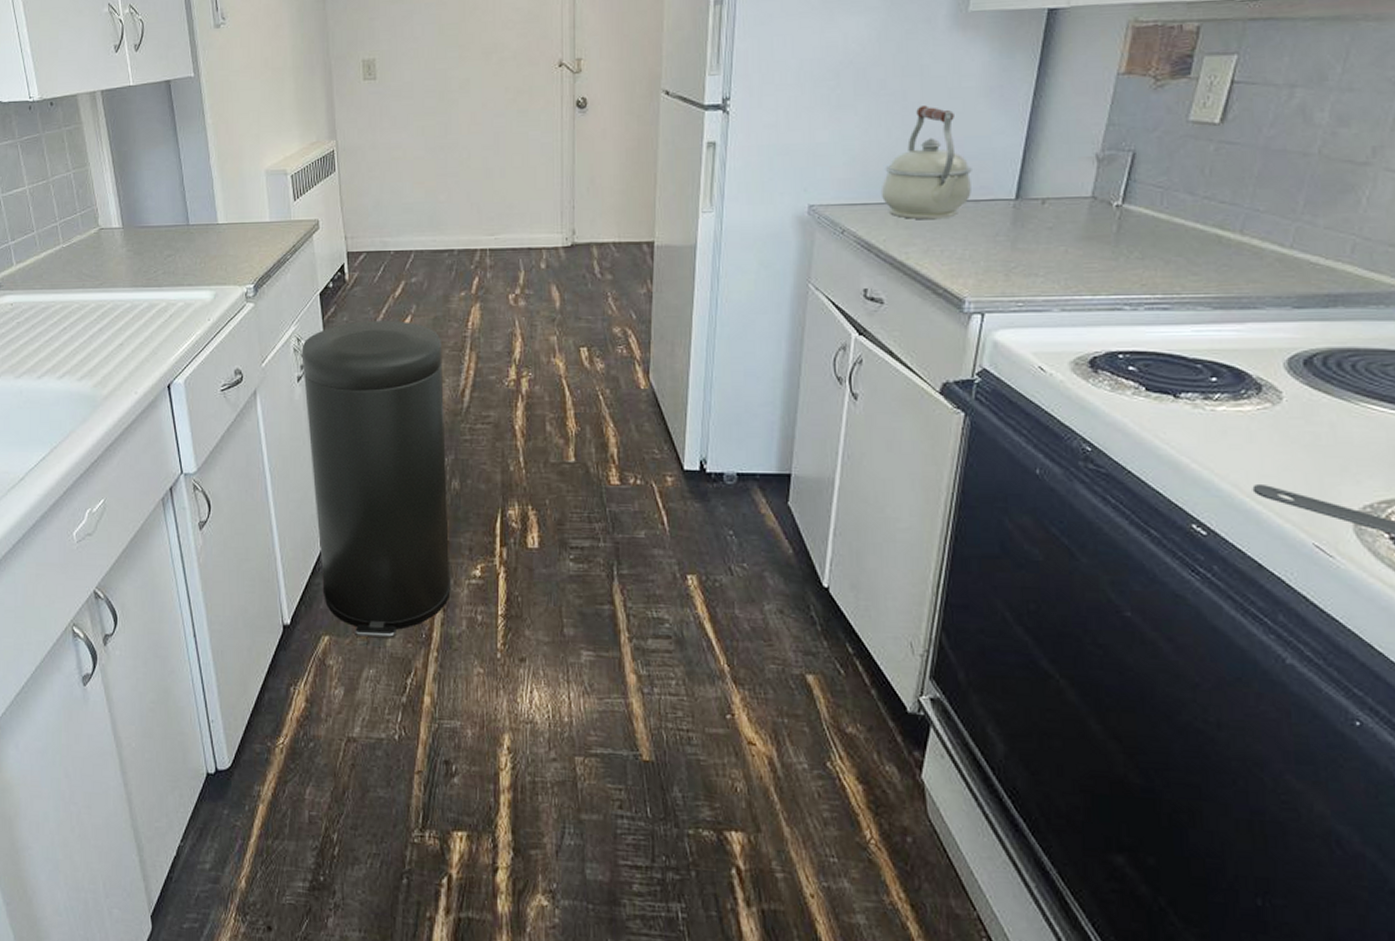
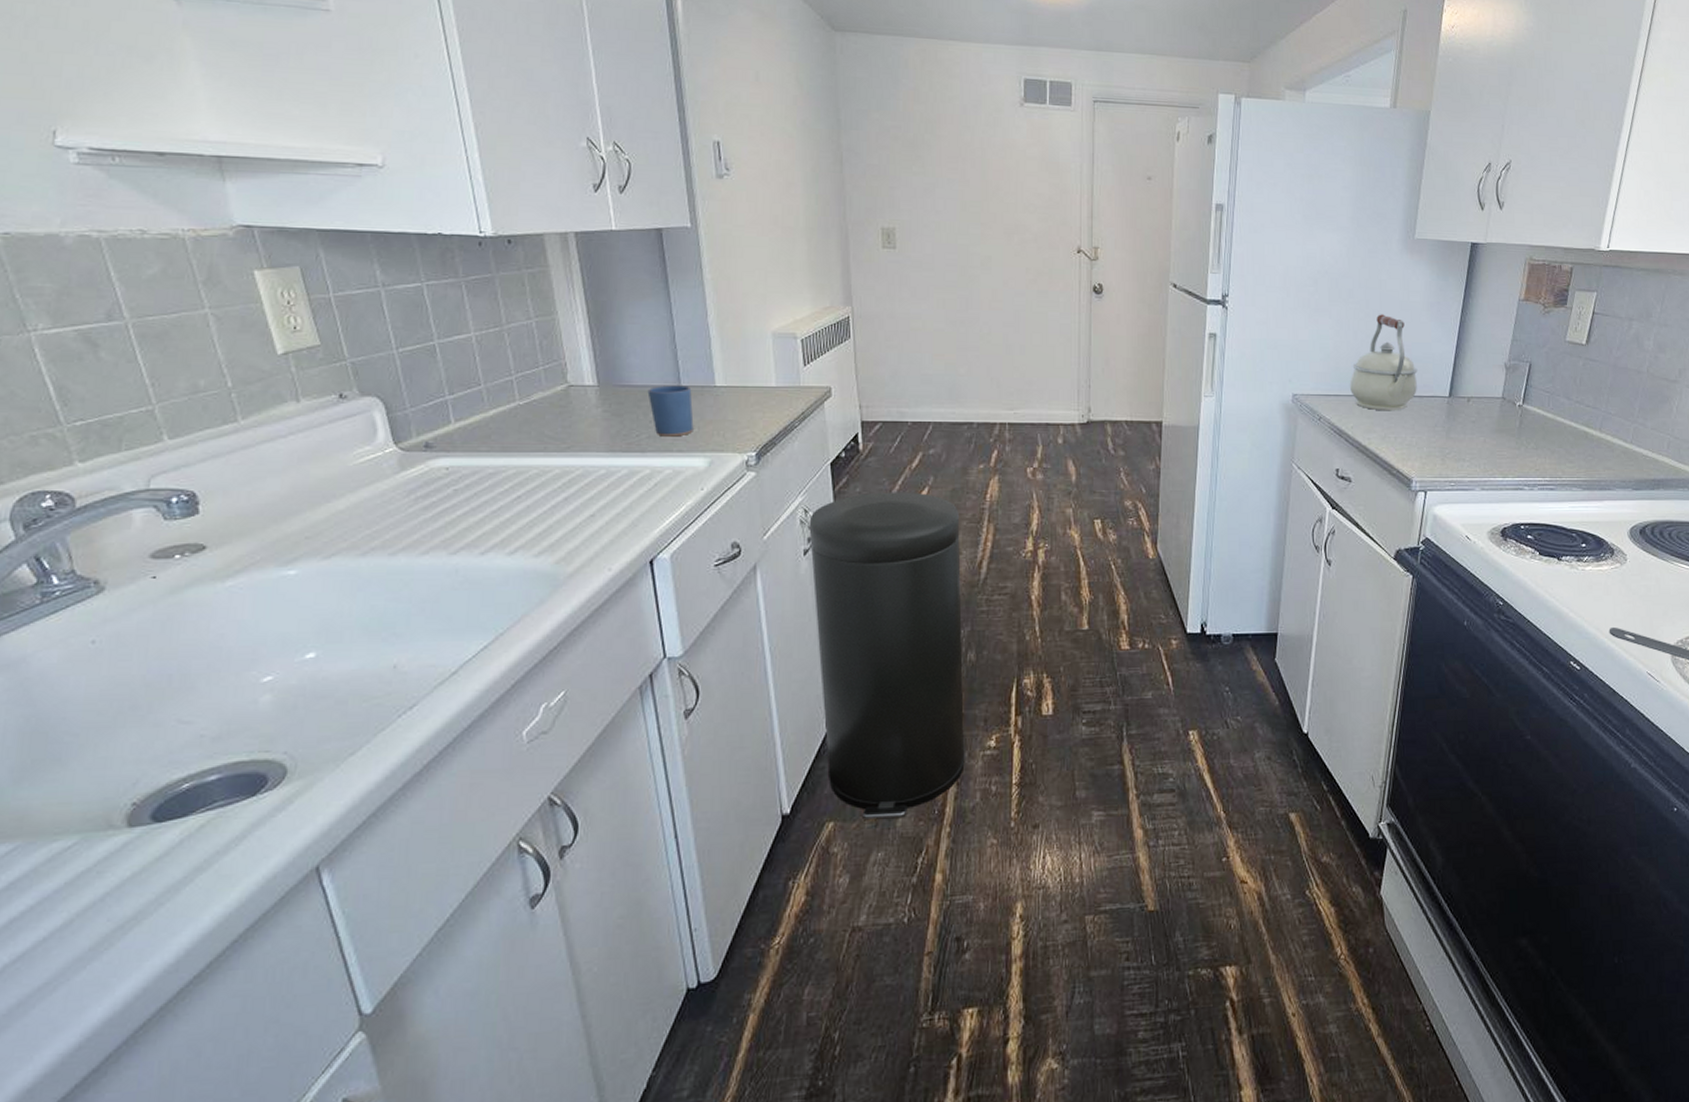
mug: none [162,224,201,272] -> present [647,385,694,437]

